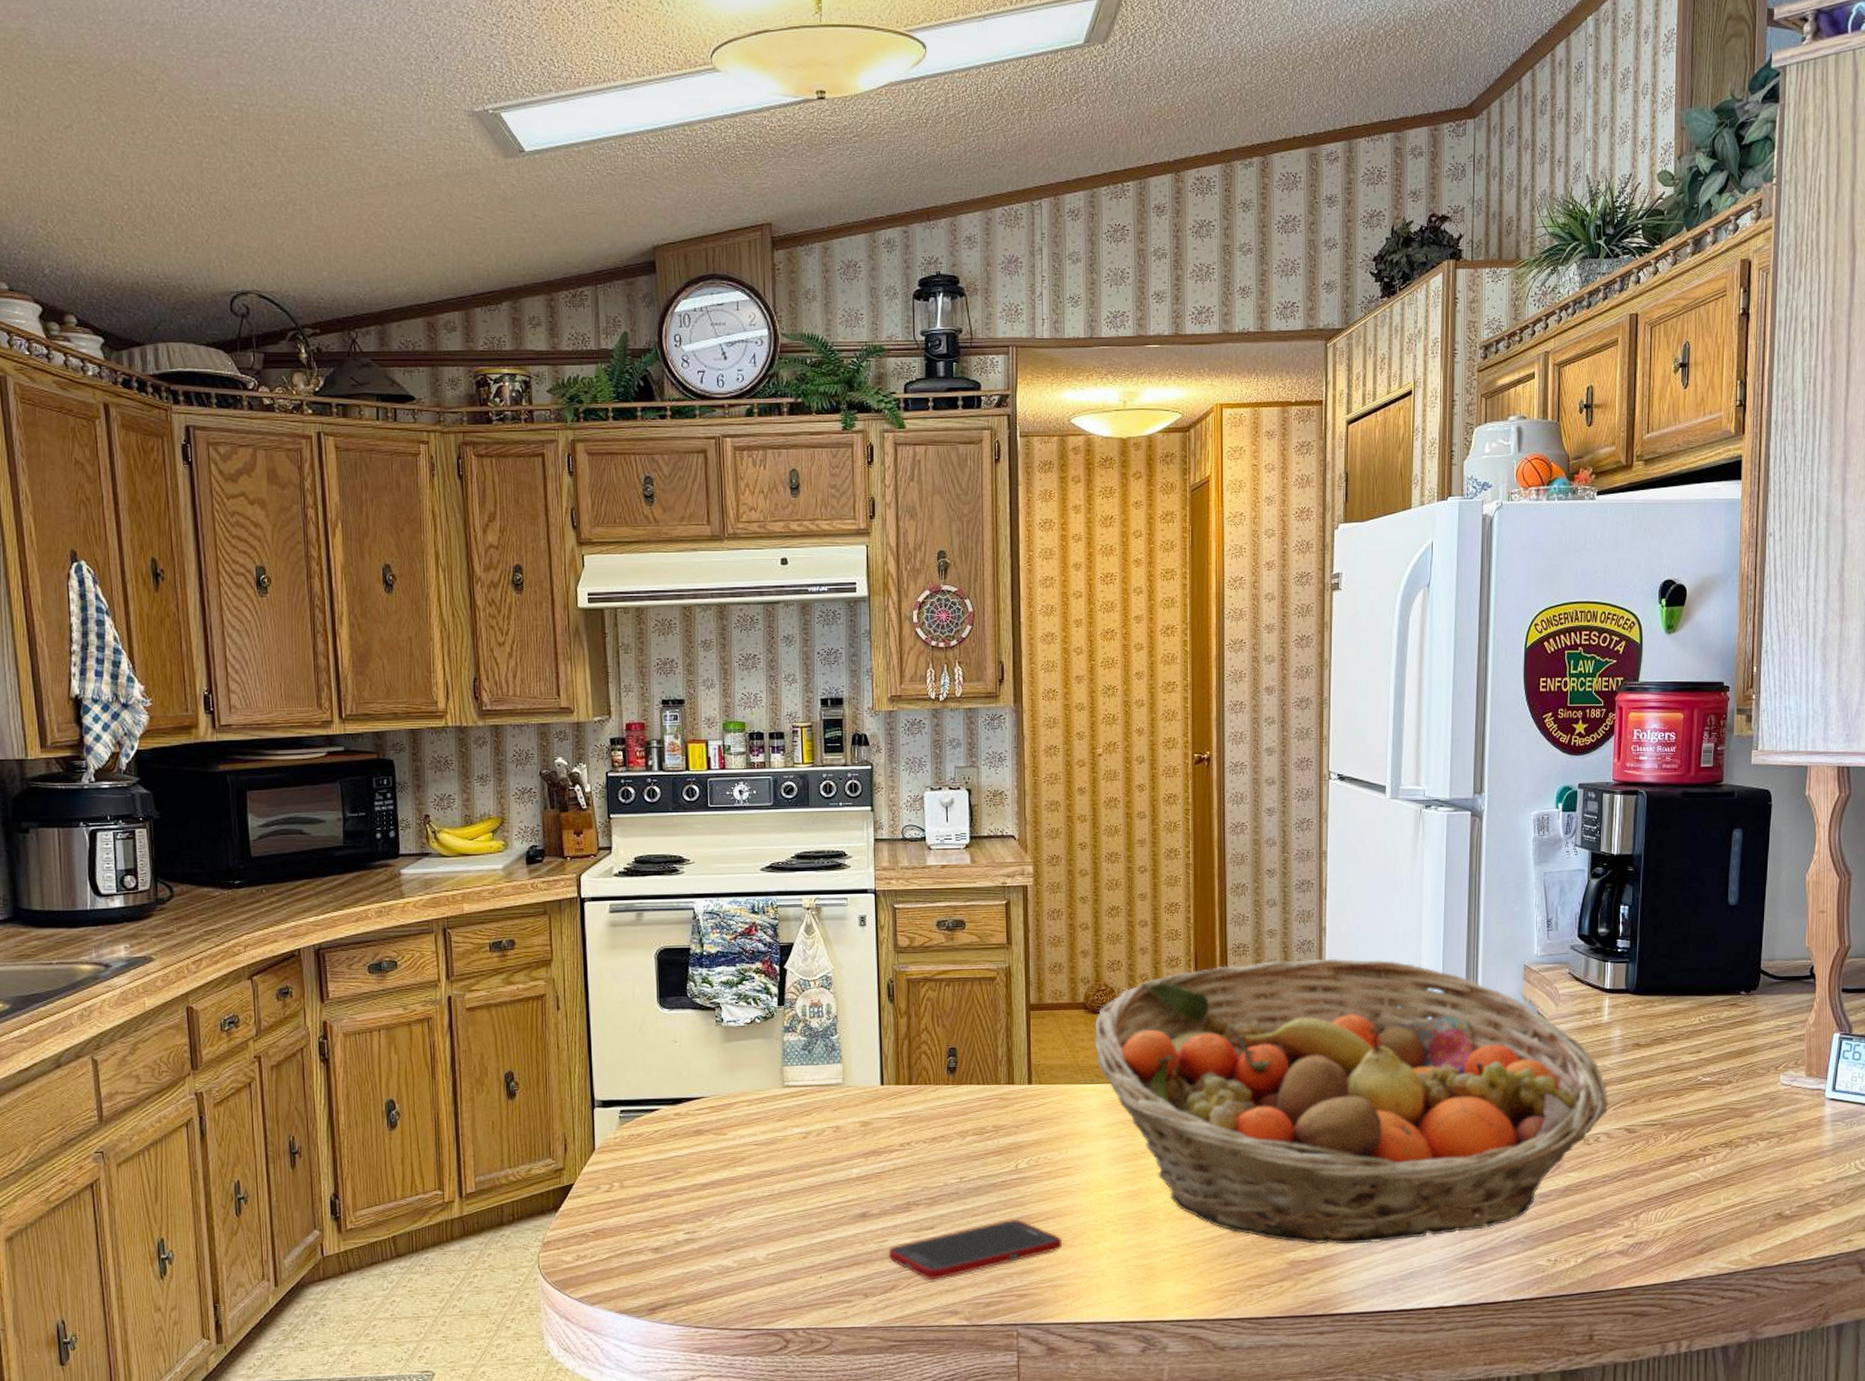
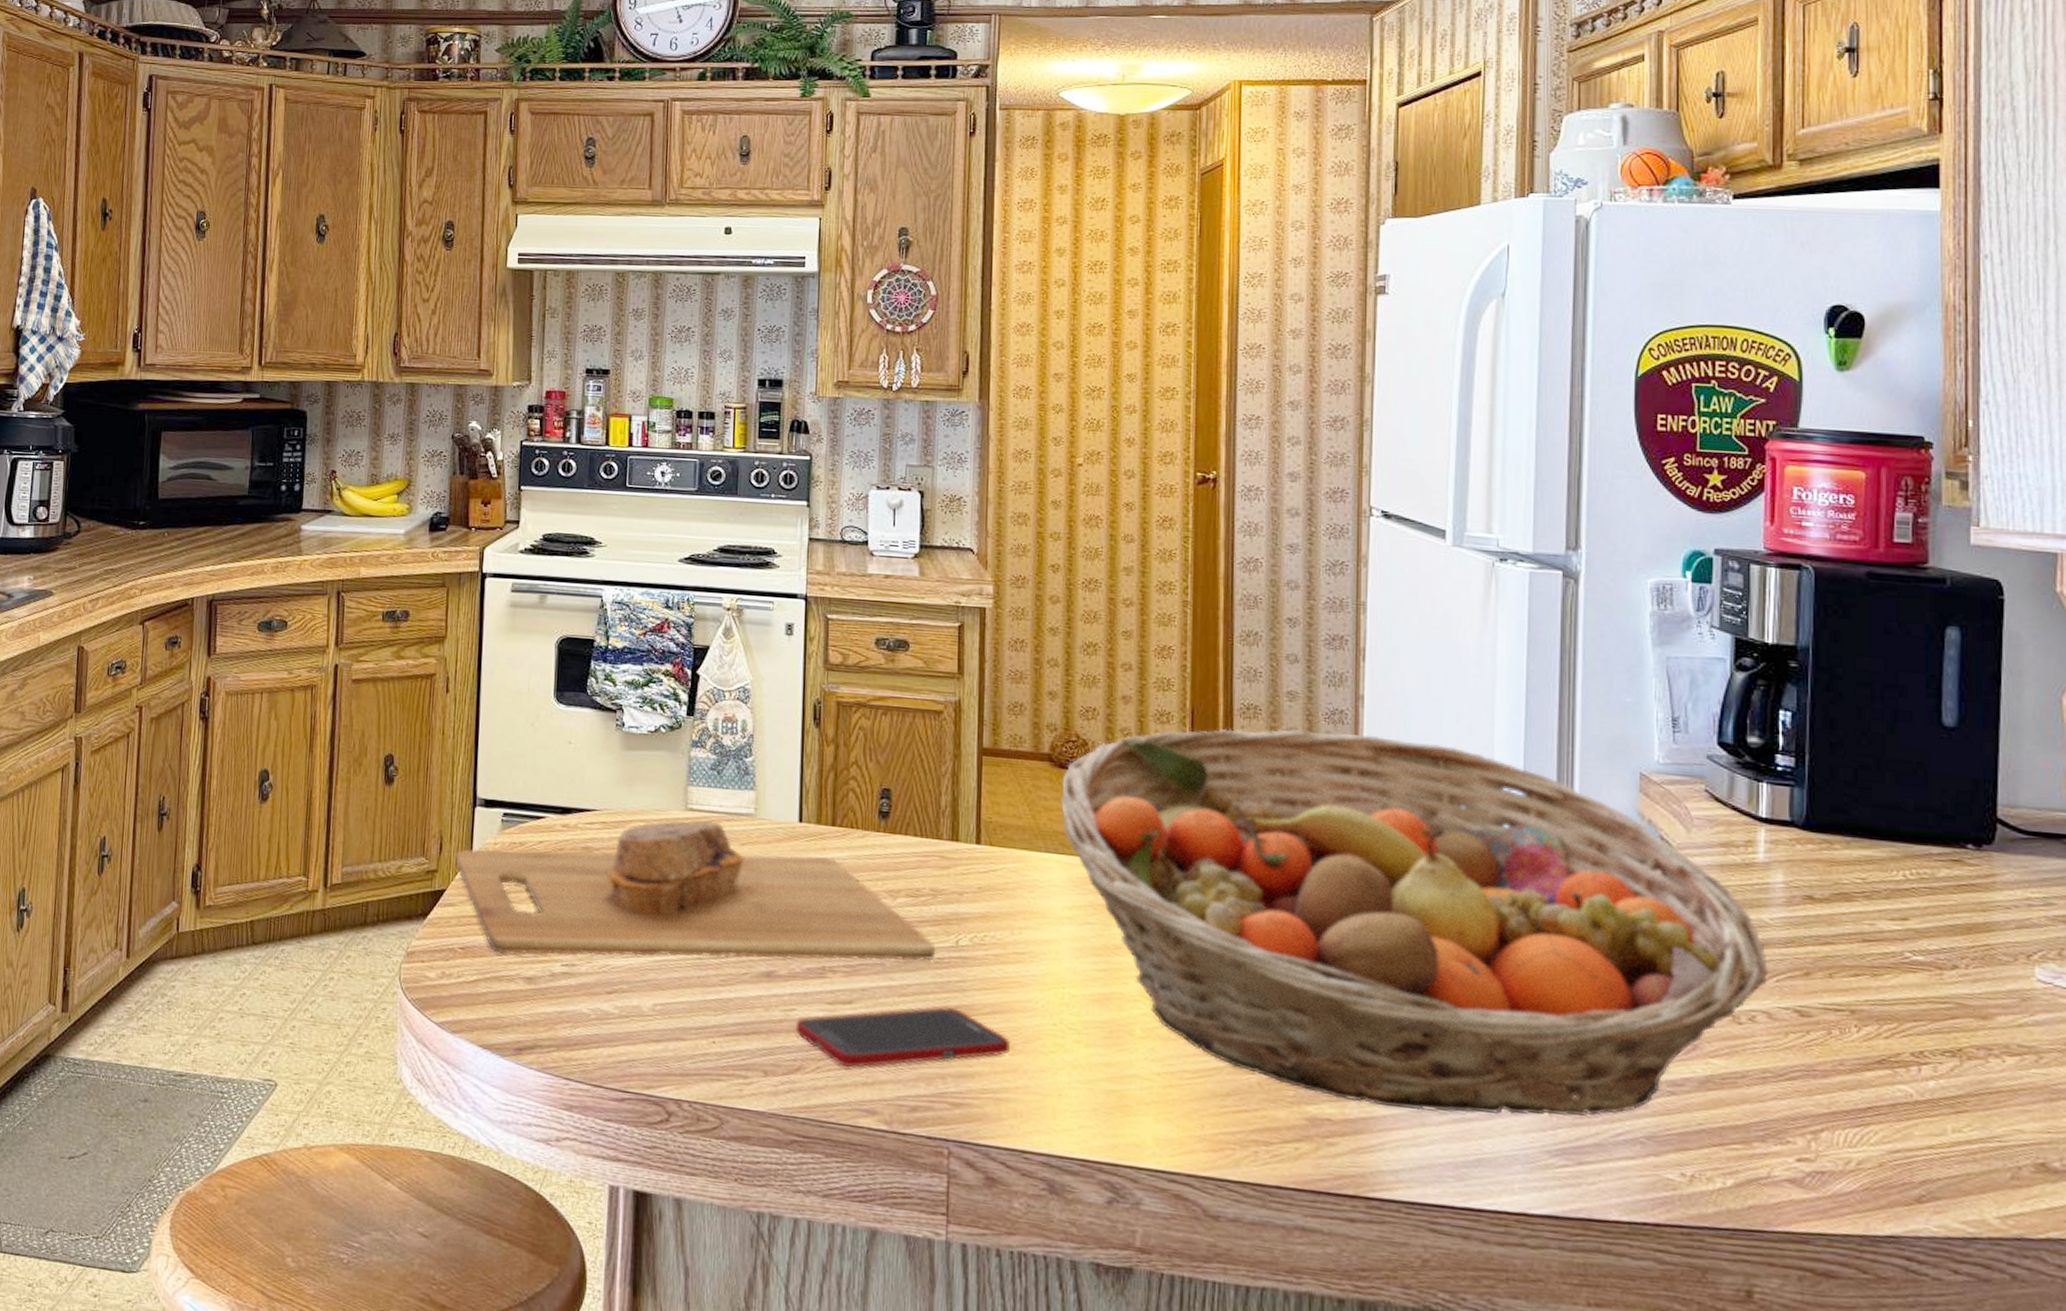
cutting board: none [580,1093,1000,1232] -> present [455,821,936,961]

